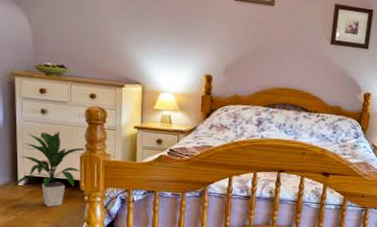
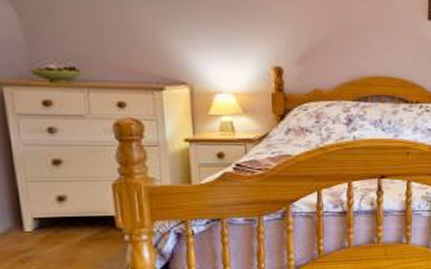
indoor plant: present [11,131,87,207] -> none [14,154,121,255]

